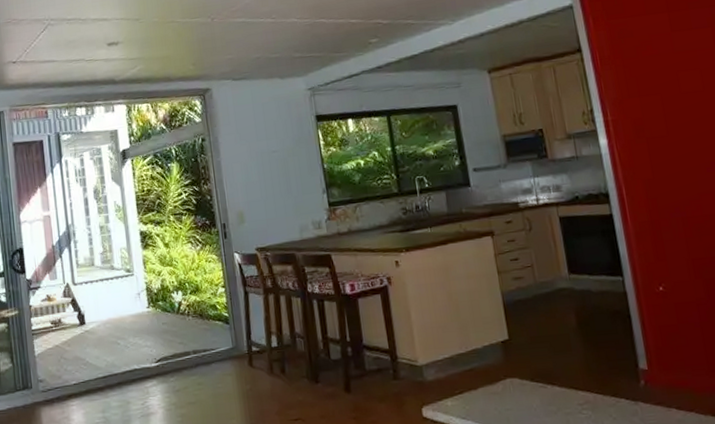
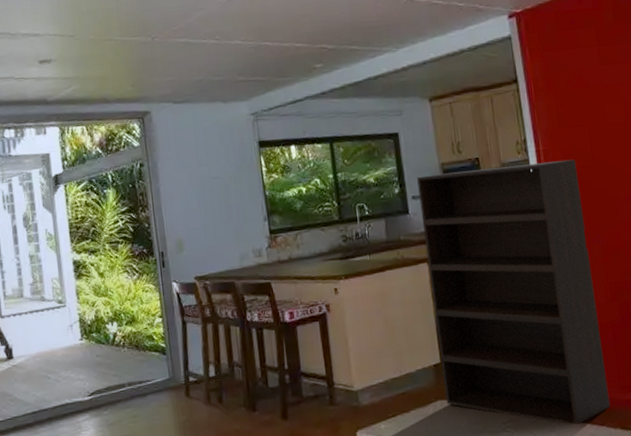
bookshelf: none [478,130,699,409] -> present [417,159,610,425]

